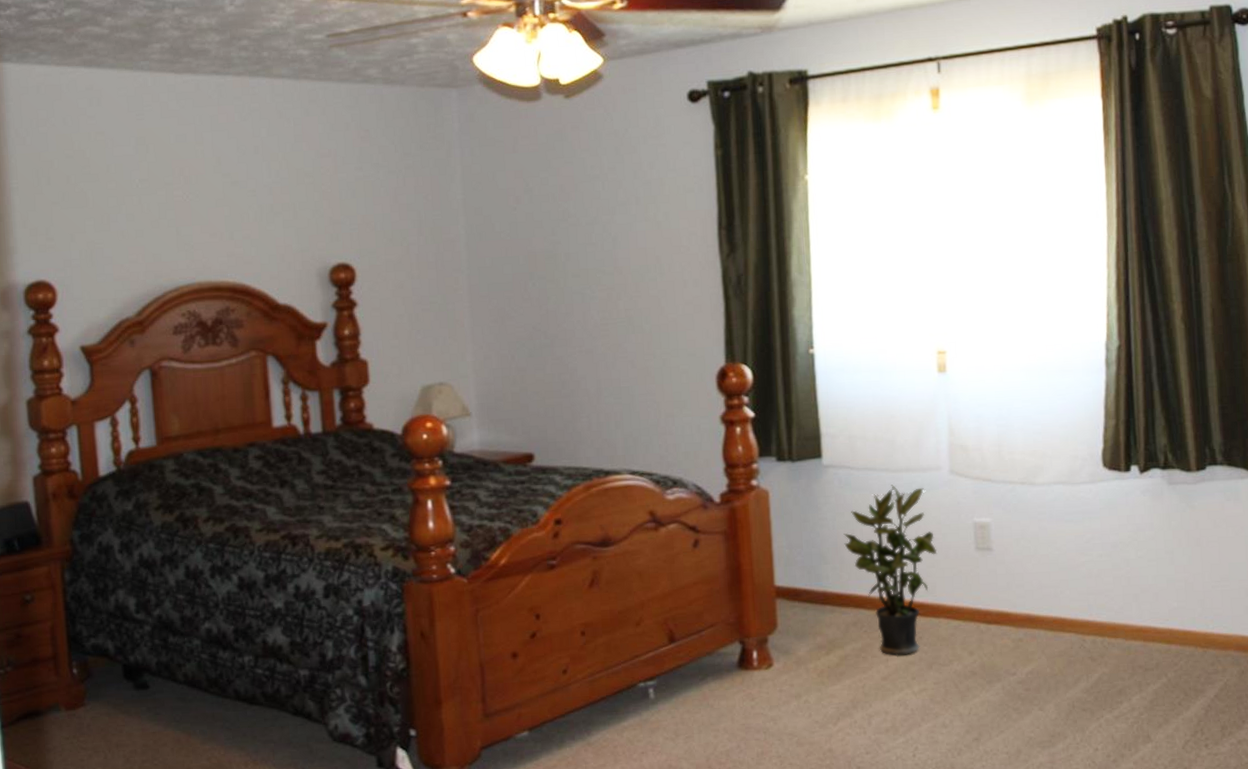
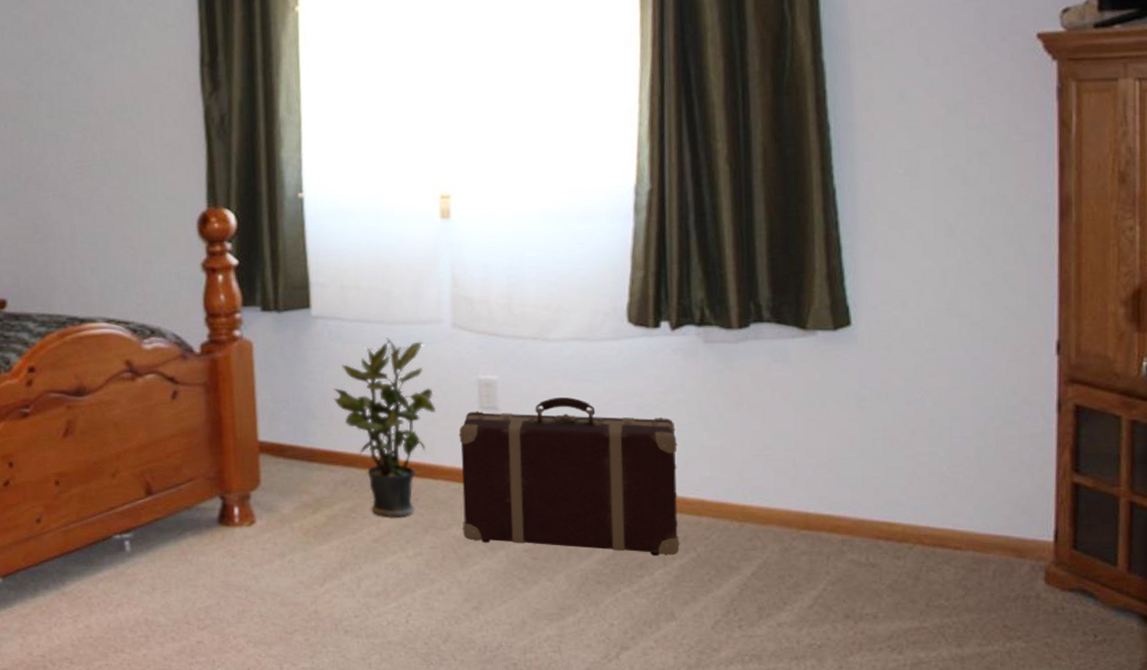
suitcase: none [957,536,1153,682] -> present [459,396,680,555]

